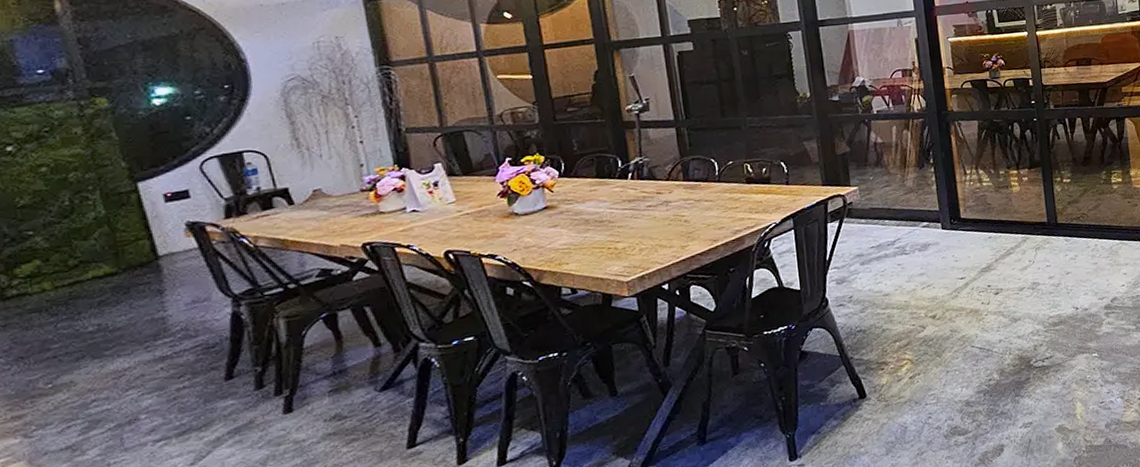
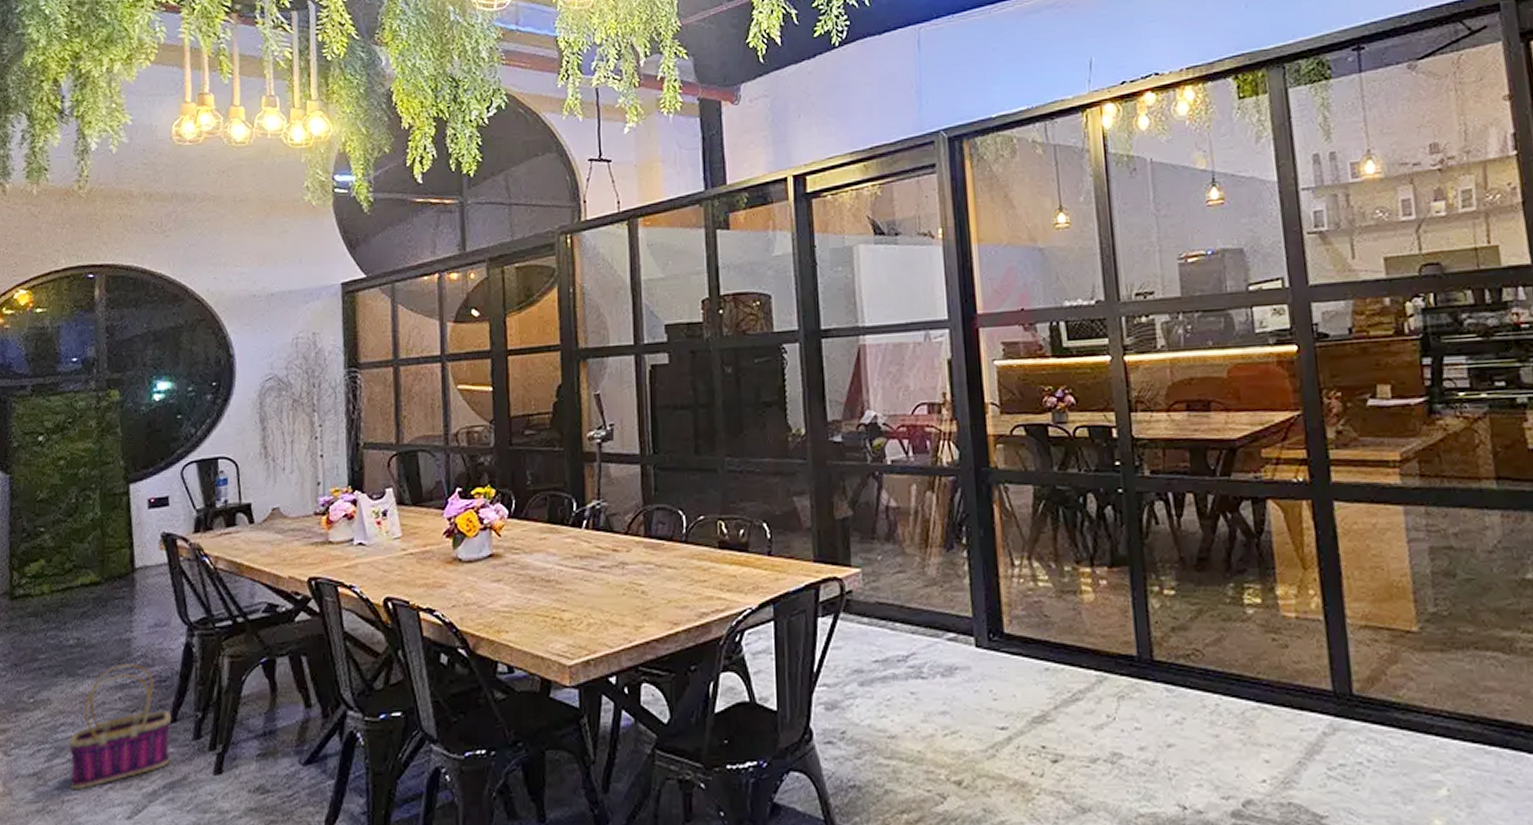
basket: none [105,337,232,453] -> present [68,663,172,791]

